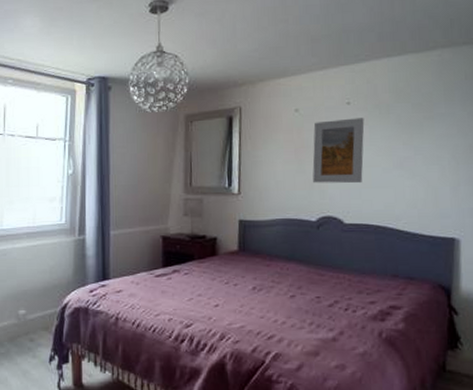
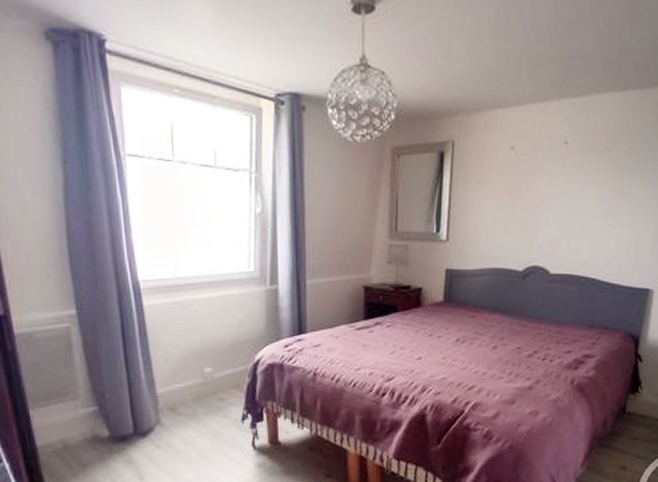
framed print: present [312,118,365,184] -> none [523,160,580,232]

